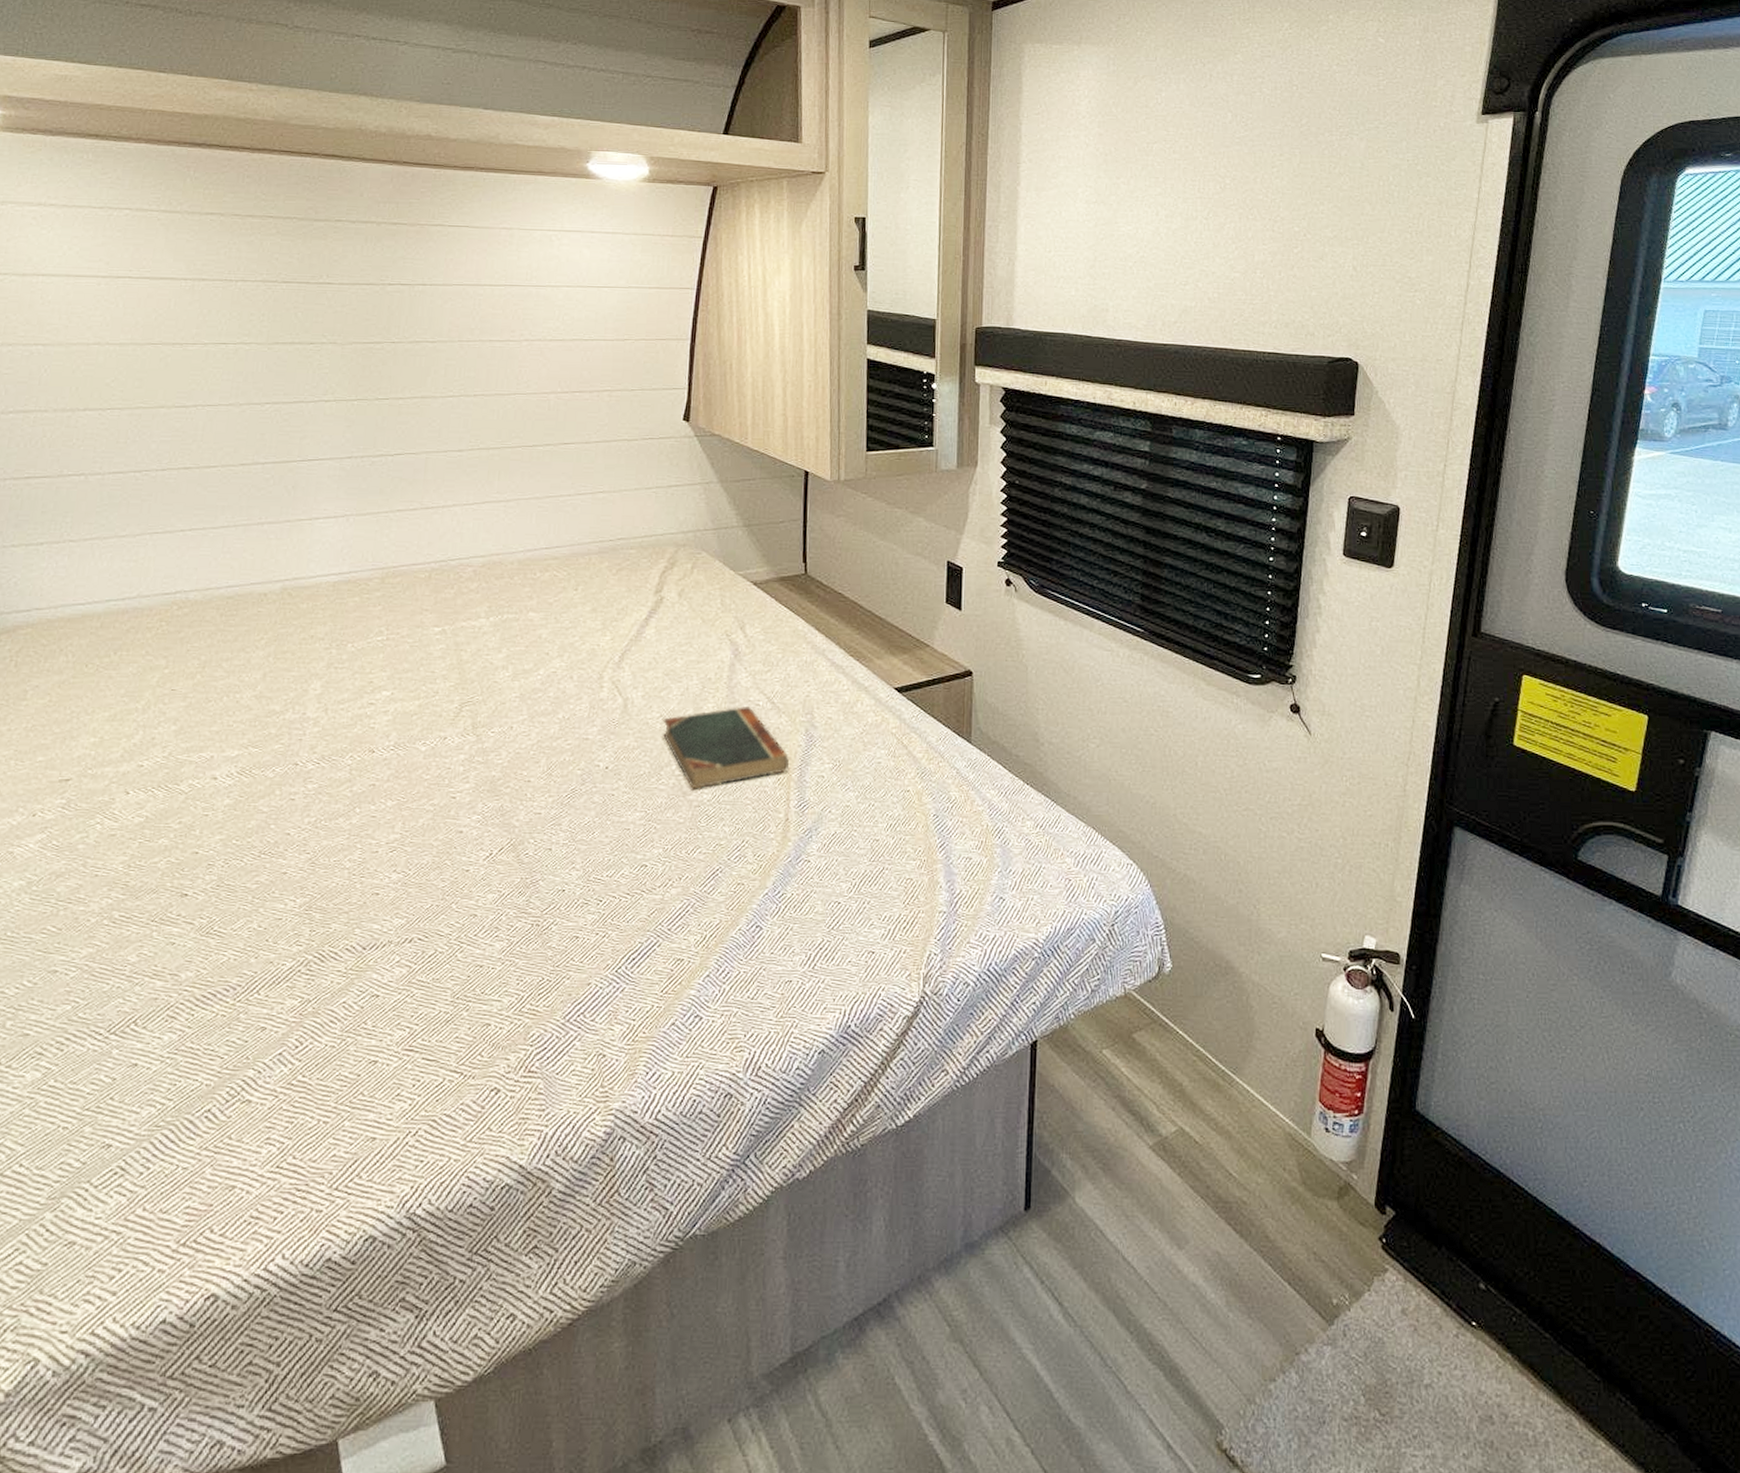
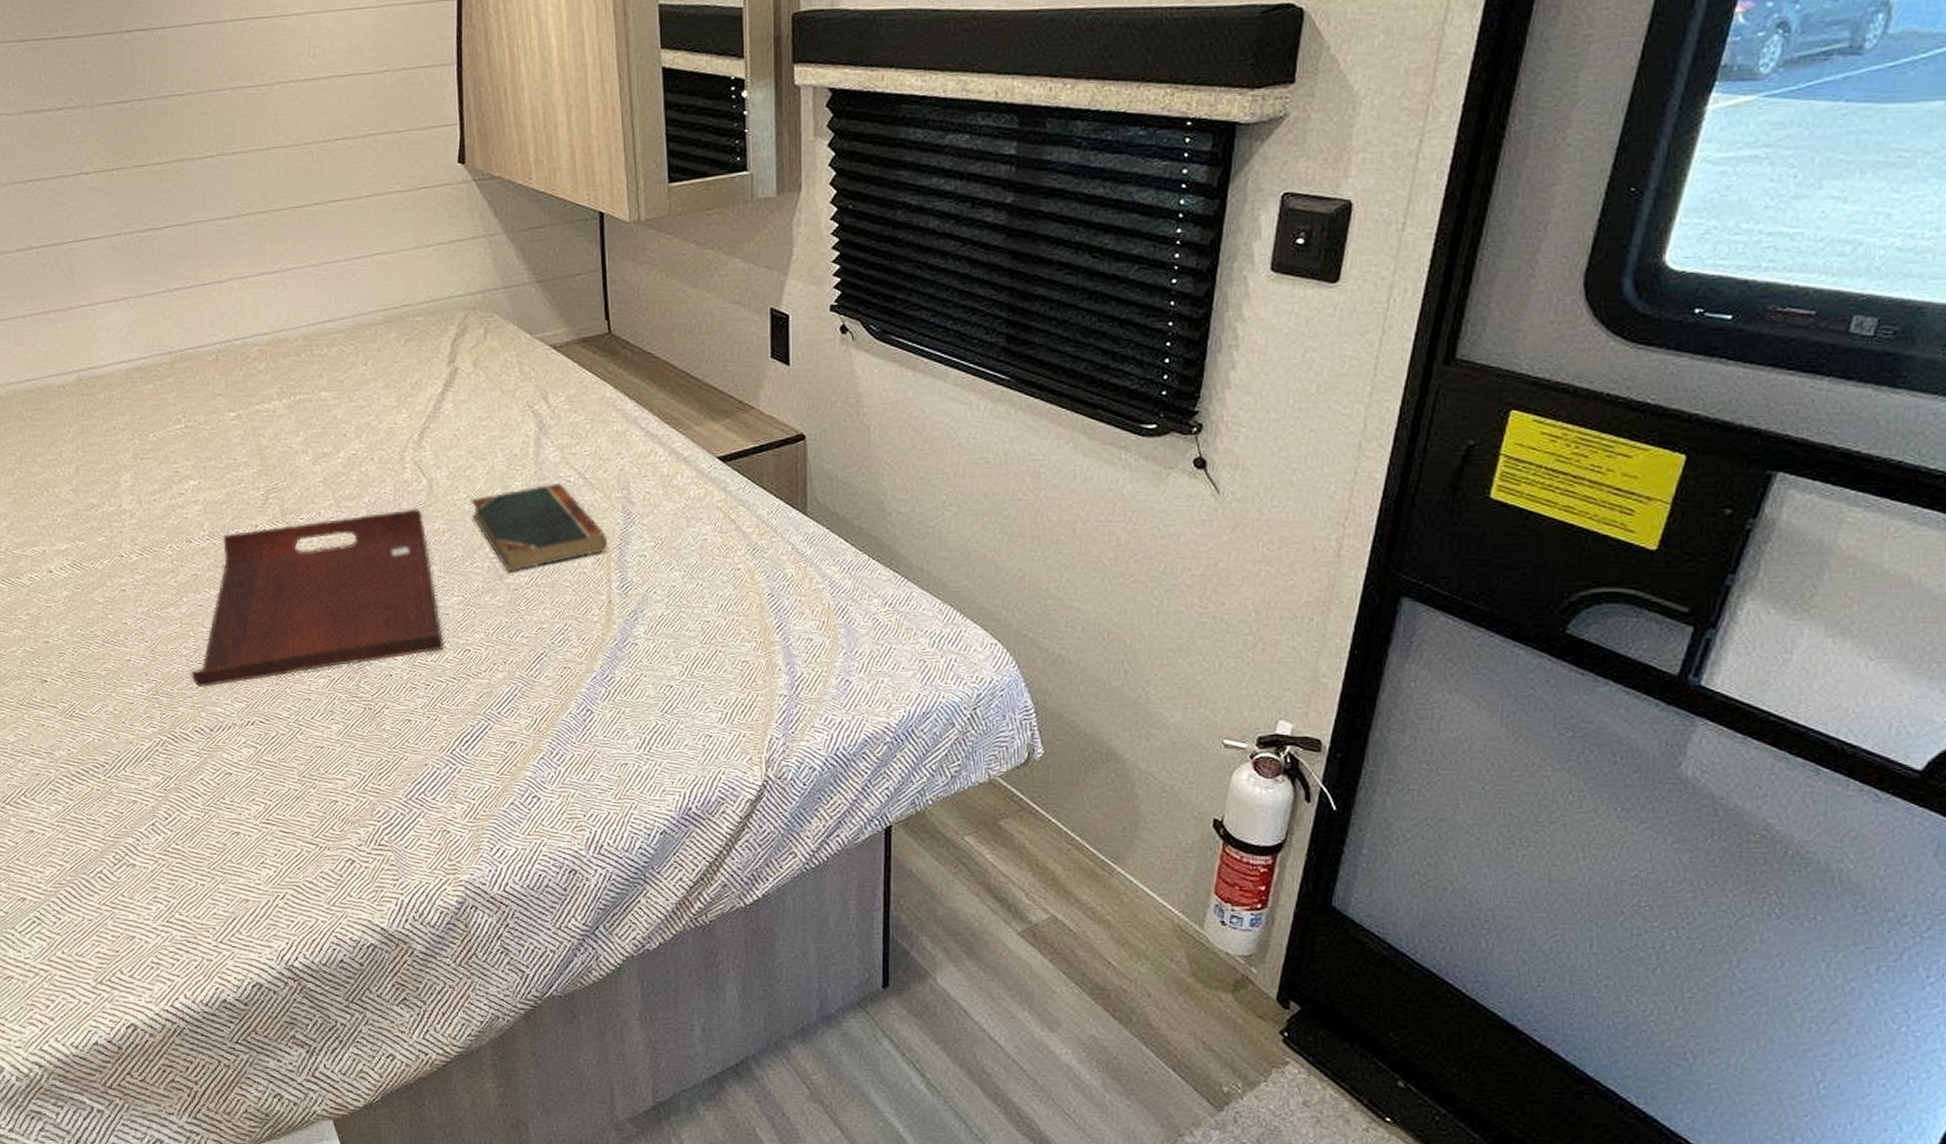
serving tray: none [351,725,622,902] -> present [191,508,445,687]

